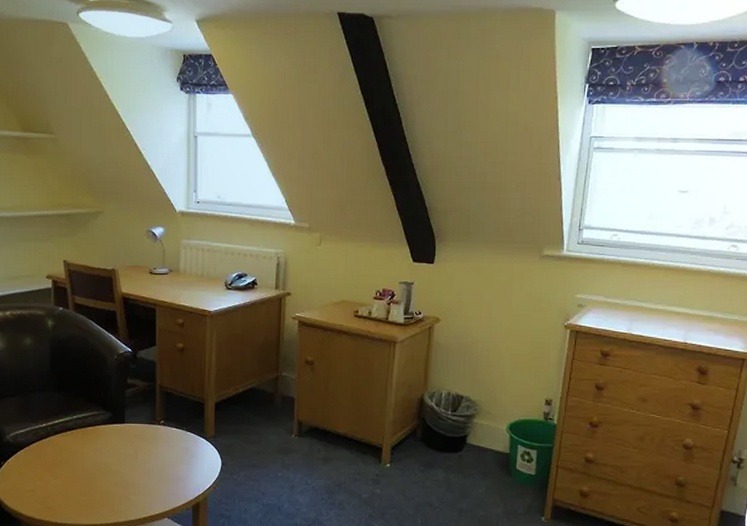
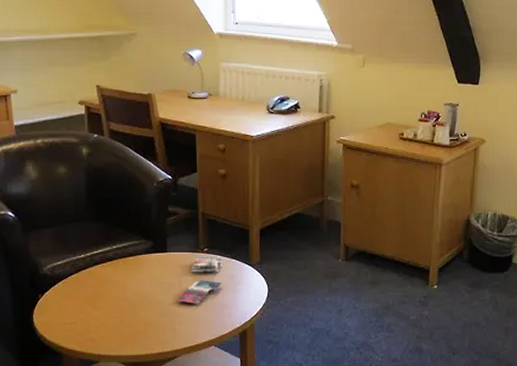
magazine: none [134,428,178,475] -> present [178,256,223,304]

